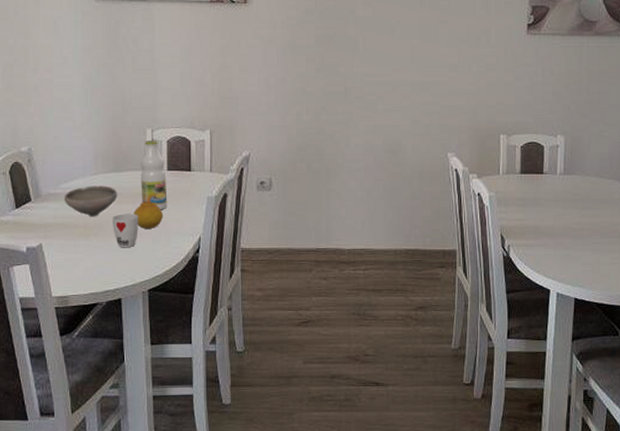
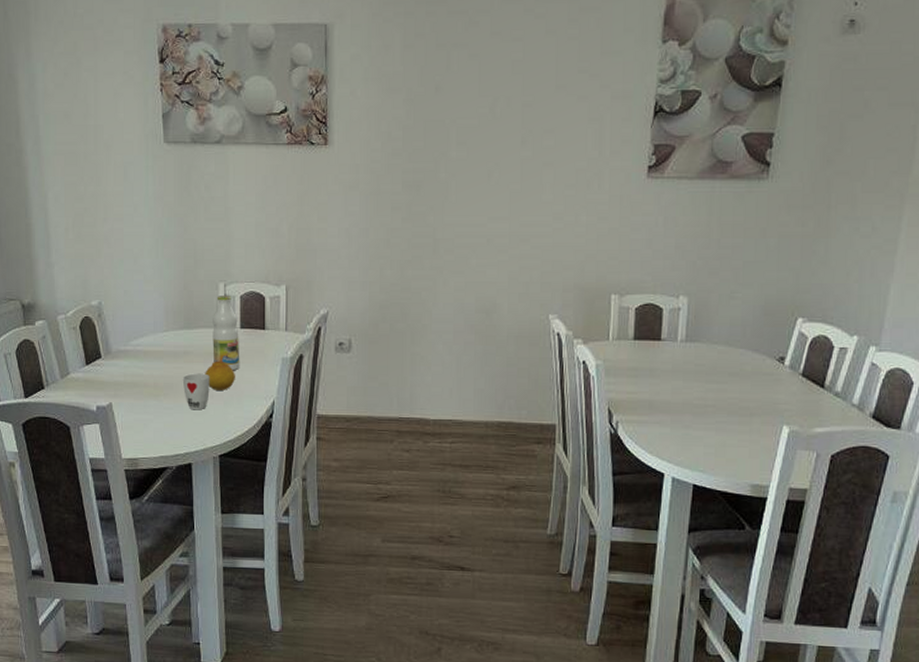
bowl: present [63,185,118,217] -> none [134,343,189,376]

